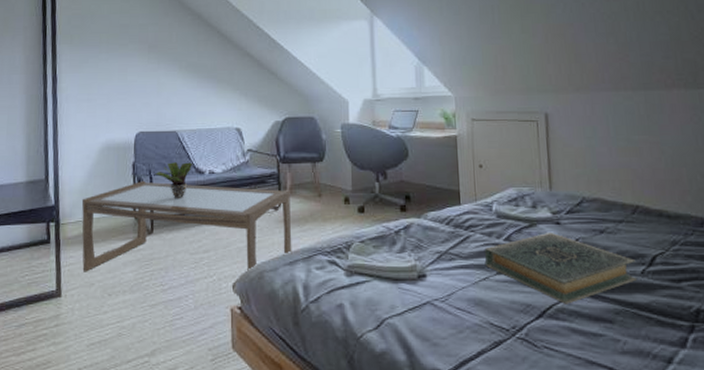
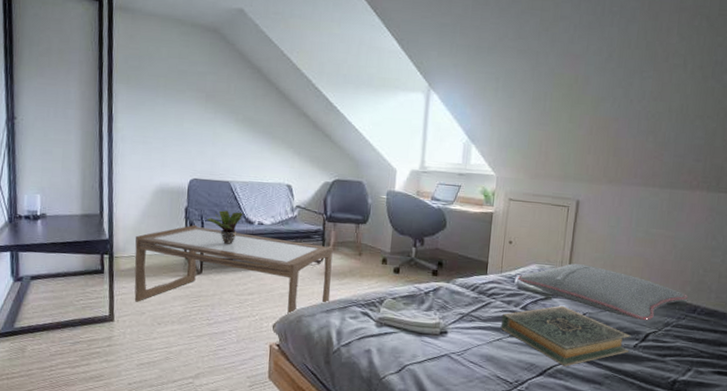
pillow: none [494,183,692,241] -> present [517,263,689,321]

